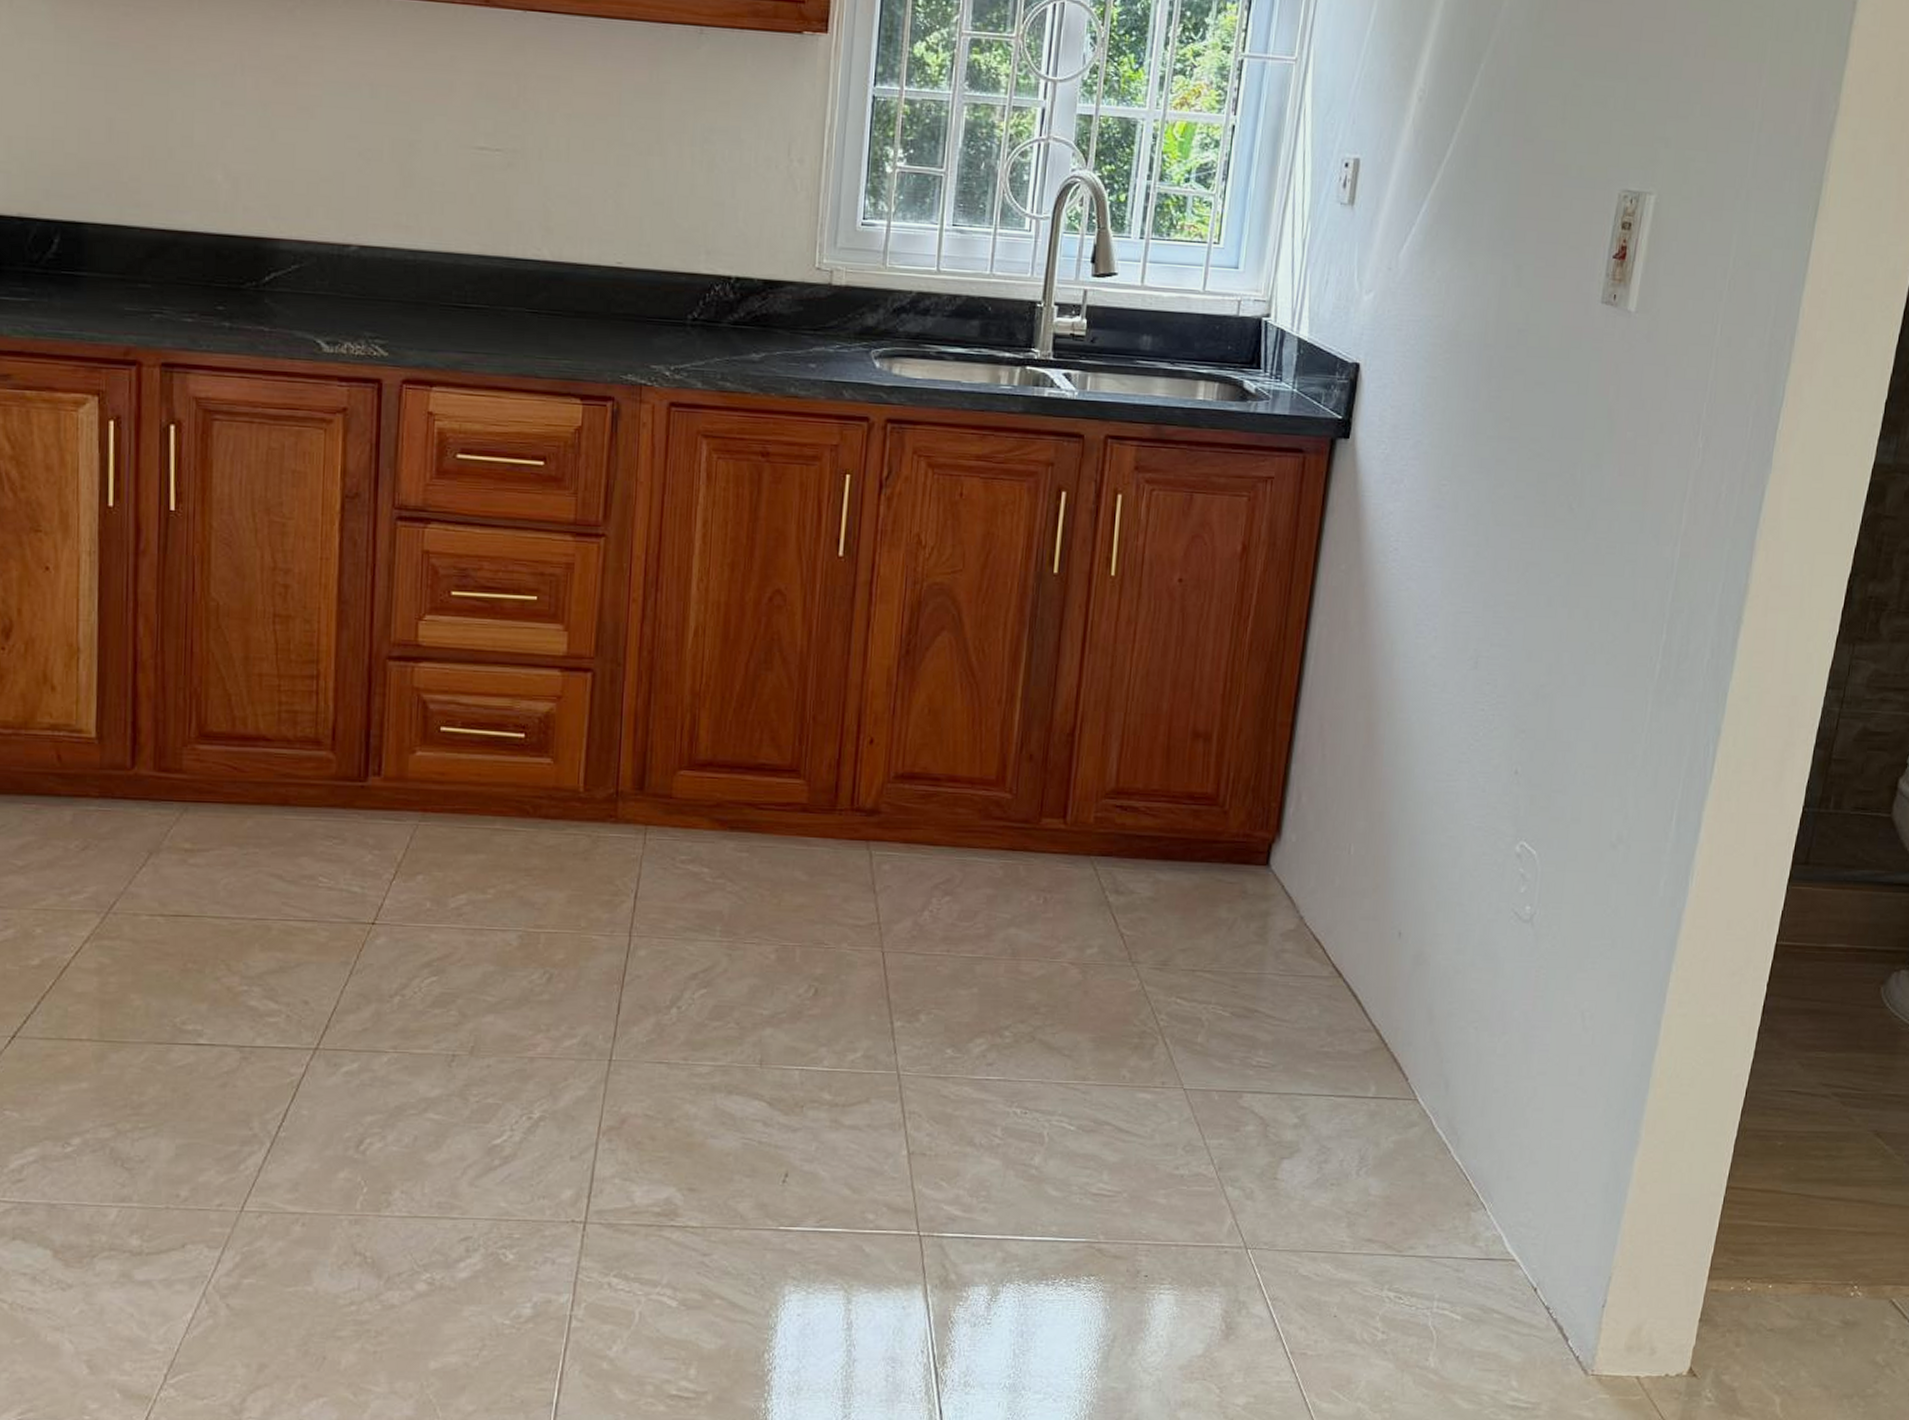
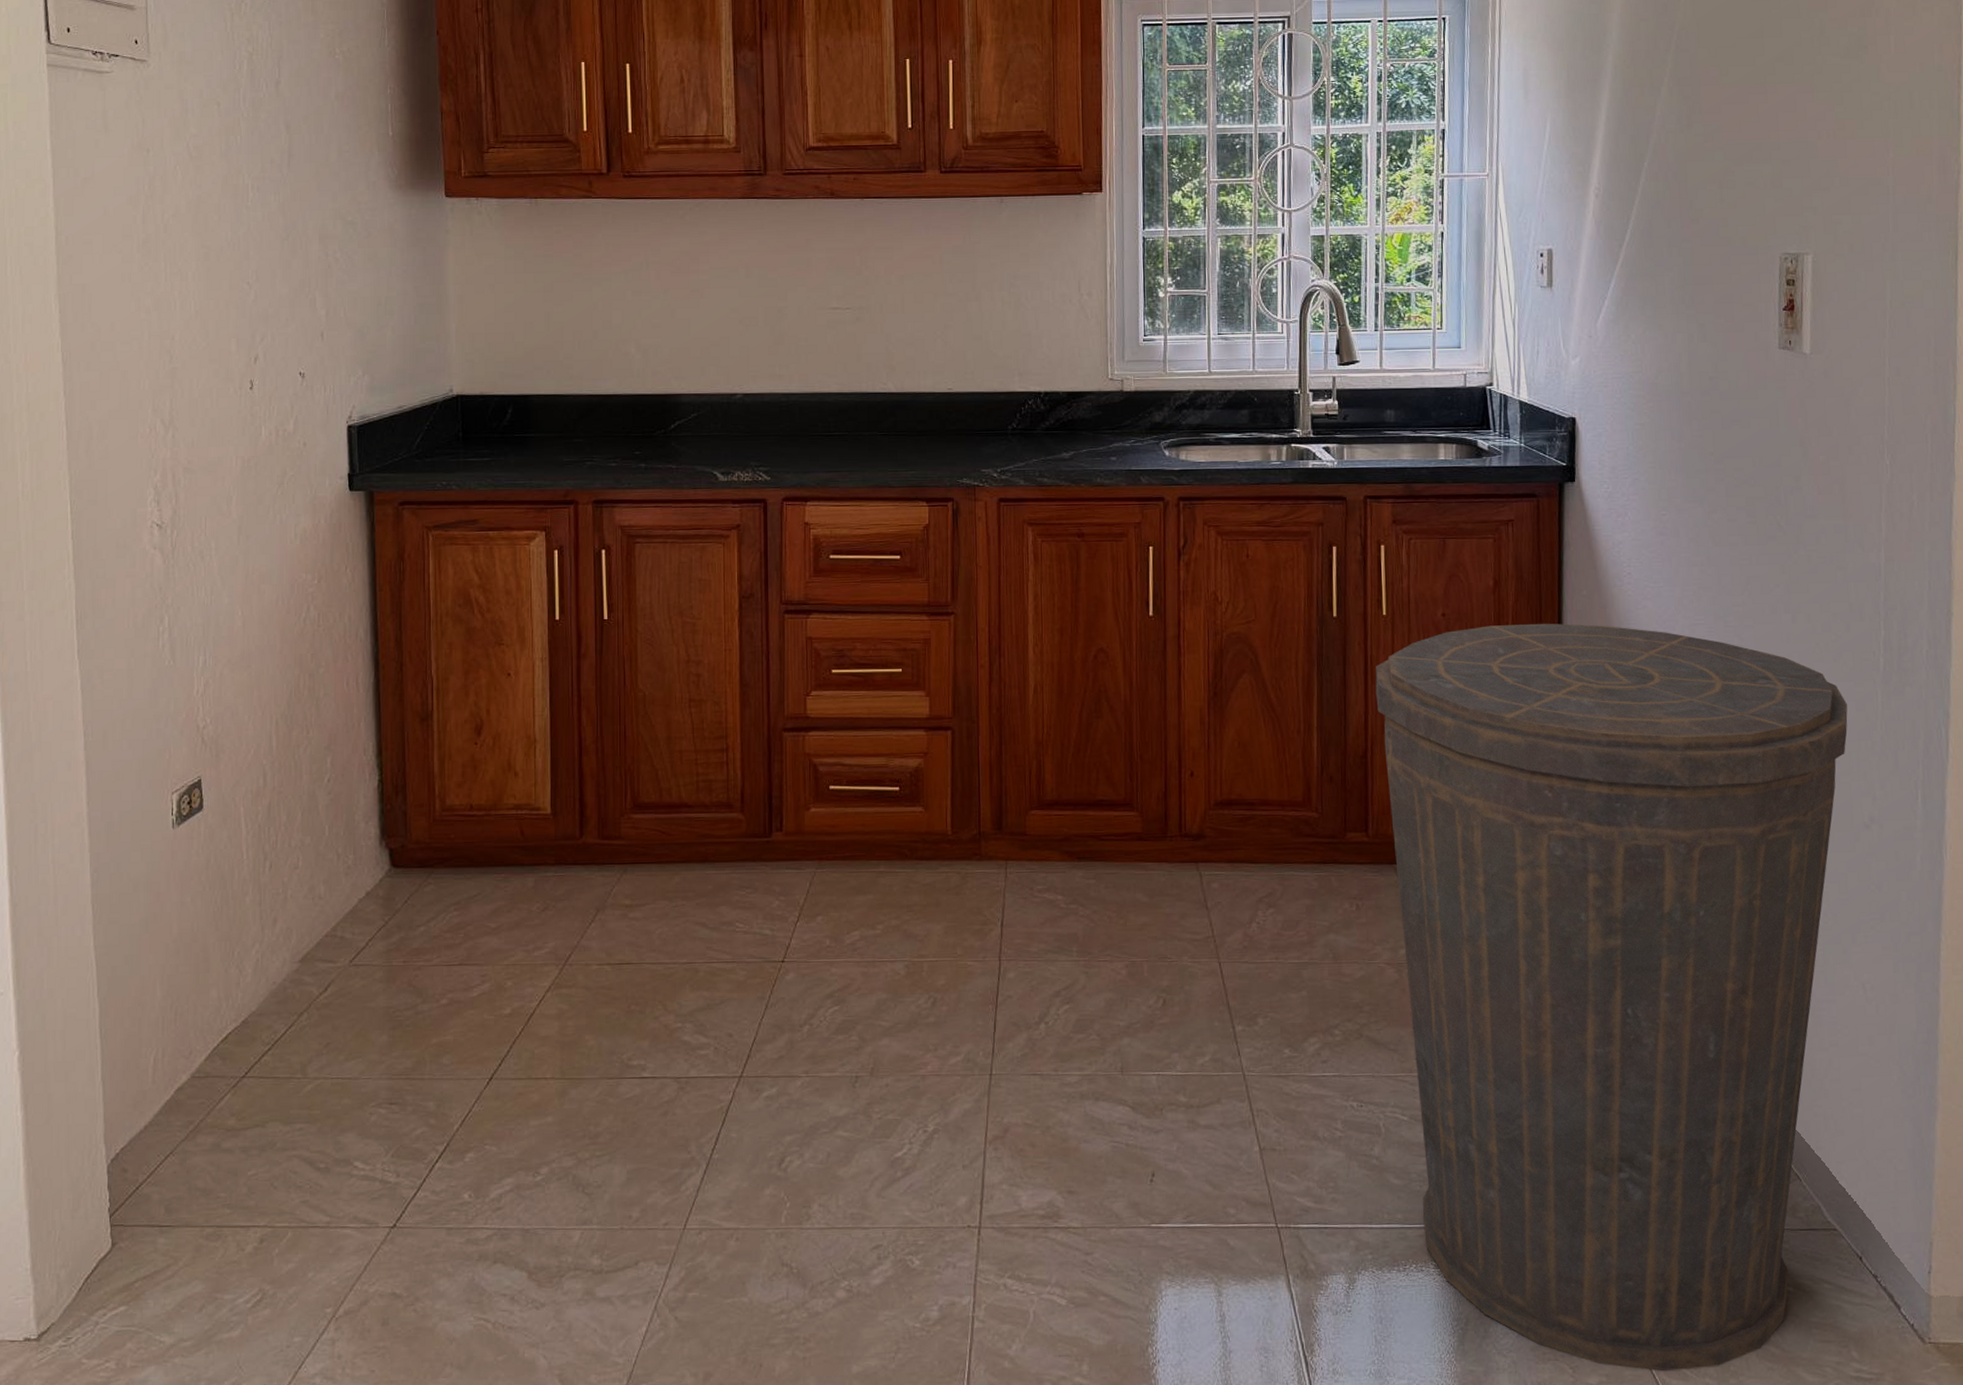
trash can: none [1079,596,1613,1395] -> present [1375,623,1848,1372]

